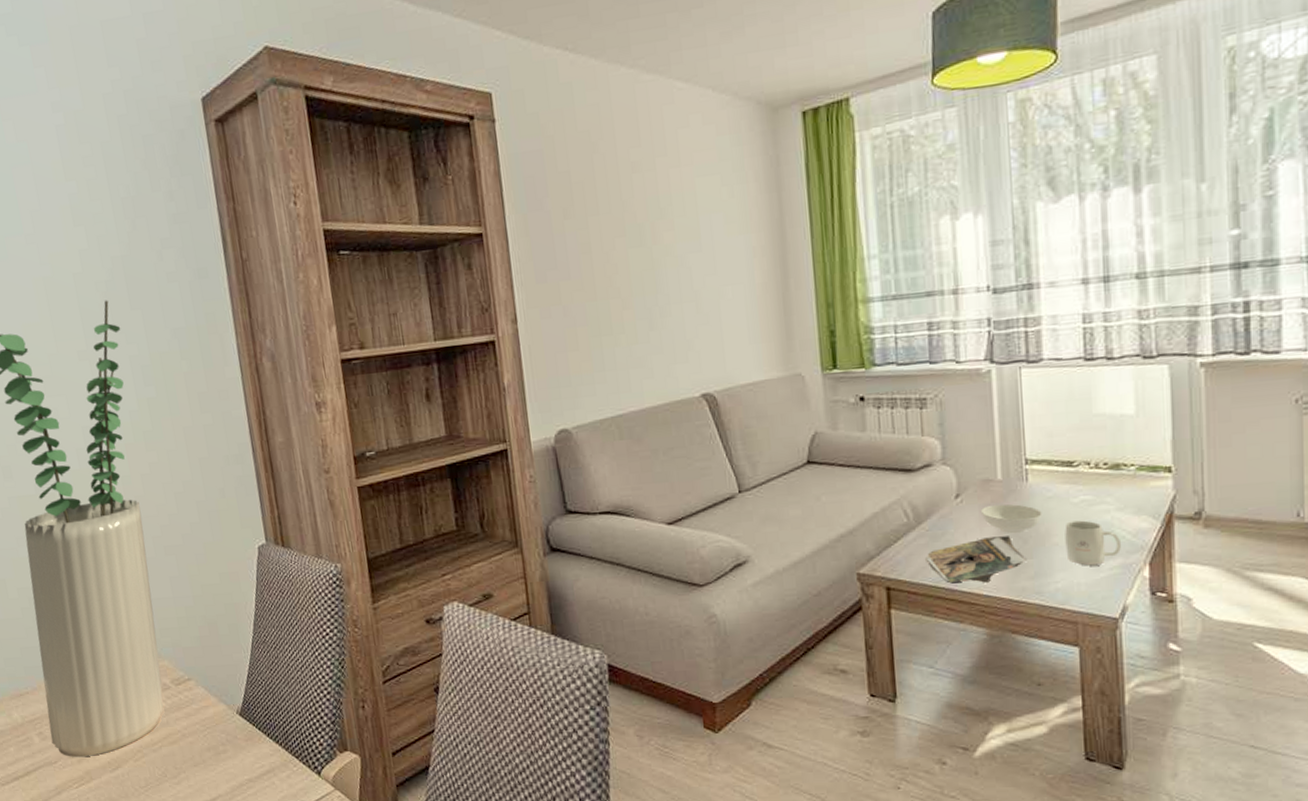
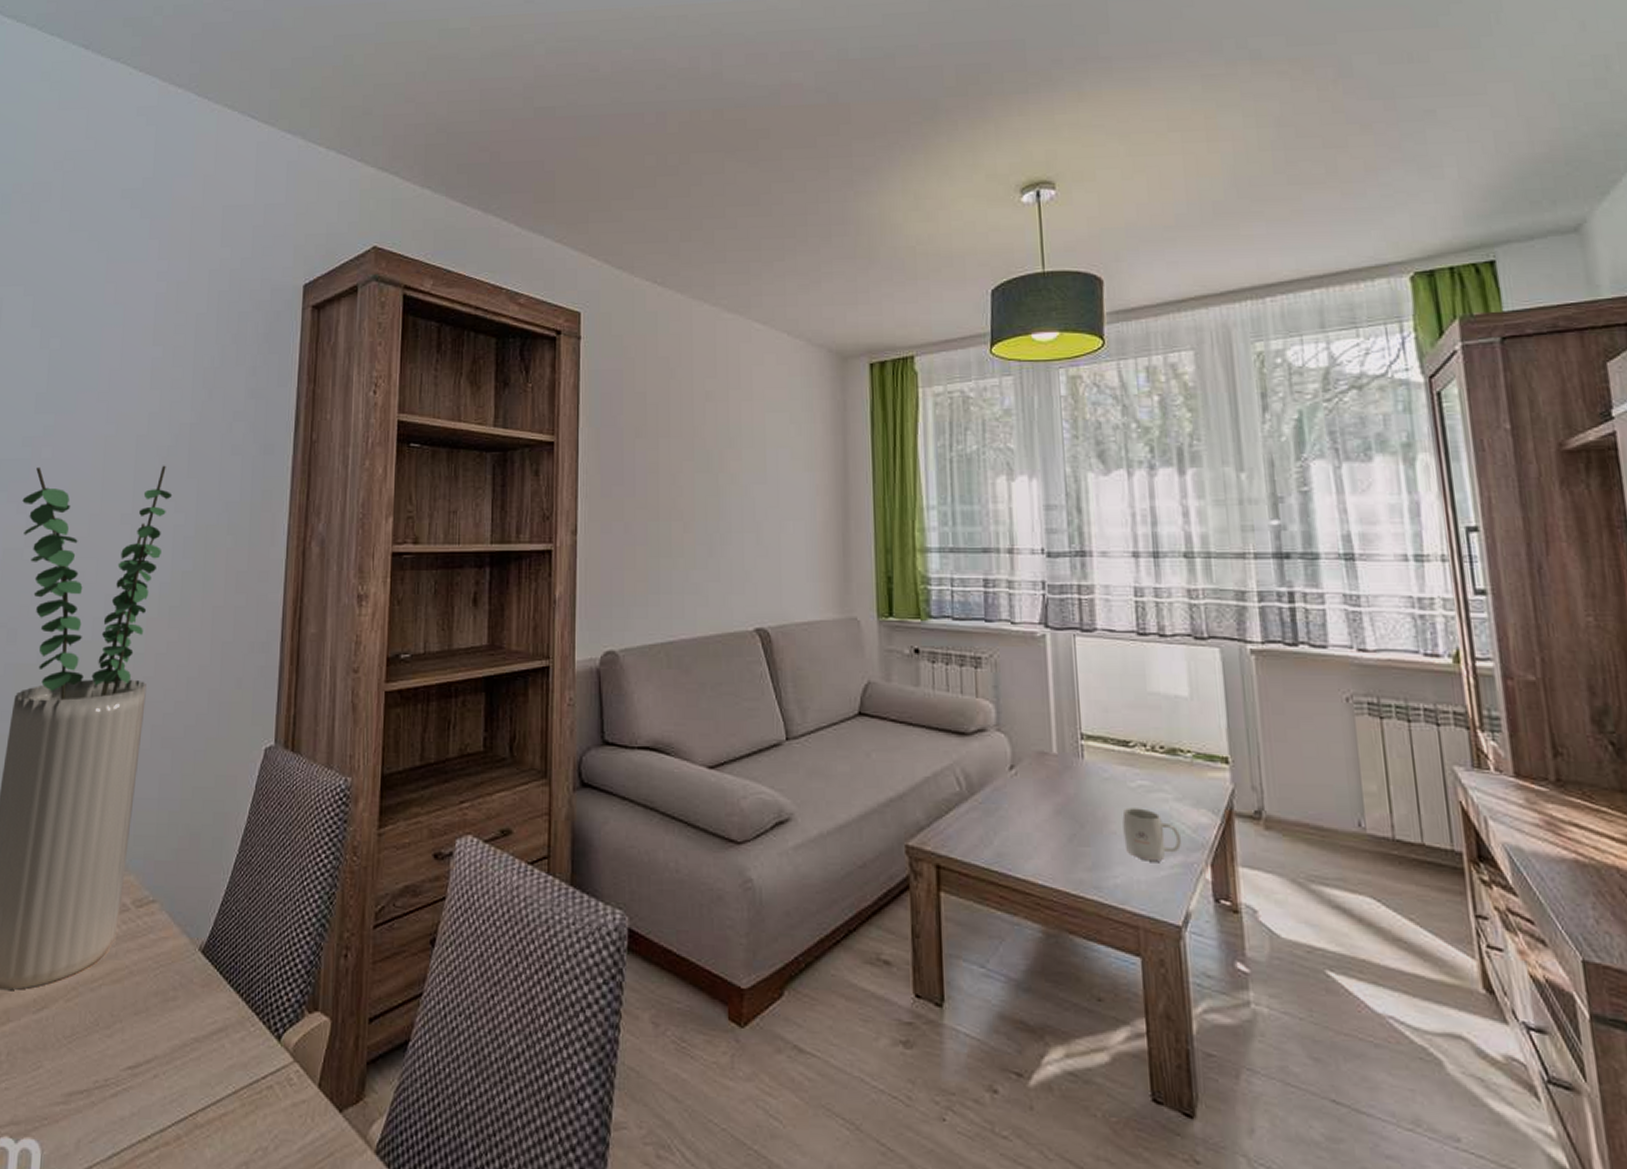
magazine: present [925,536,1027,584] -> none [978,817,1084,870]
bowl: present [980,503,1042,534] -> none [1035,780,1099,817]

